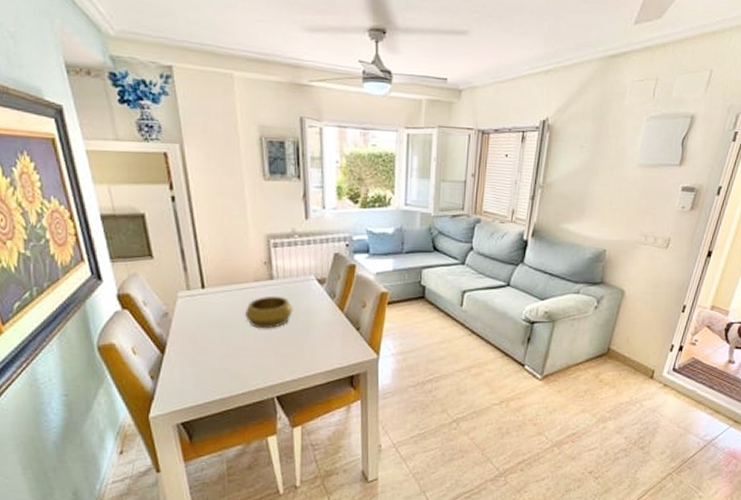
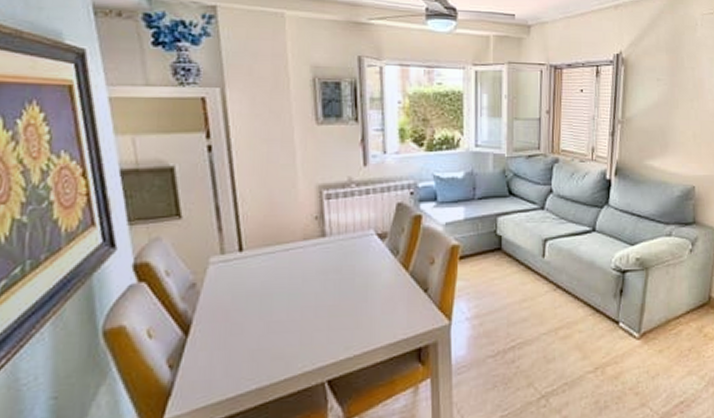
decorative bowl: present [244,295,293,329] -> none [290,256,349,297]

